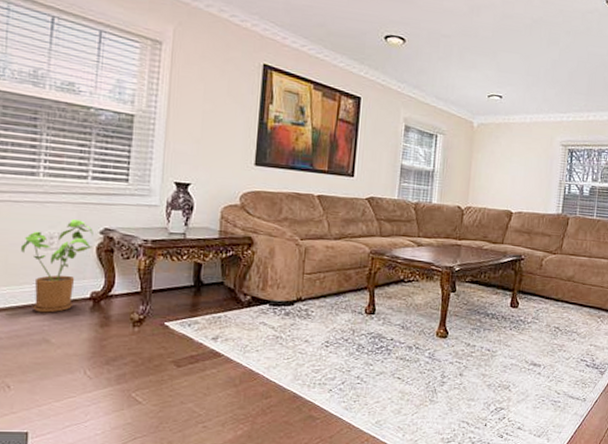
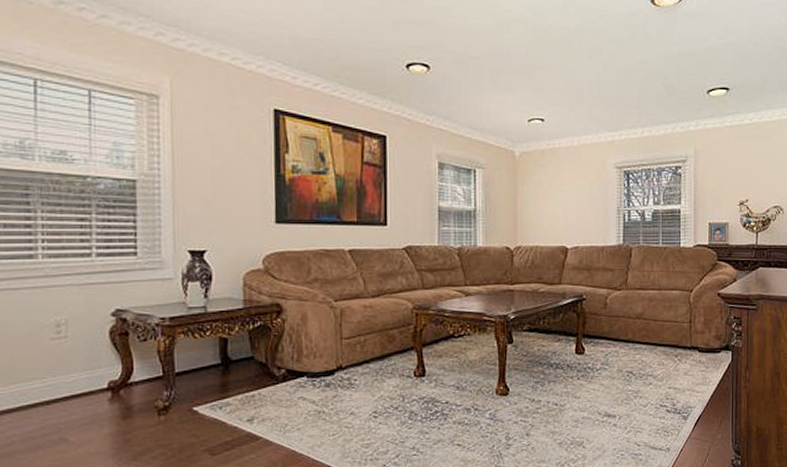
house plant: present [21,219,93,313] -> none [26,303,105,410]

